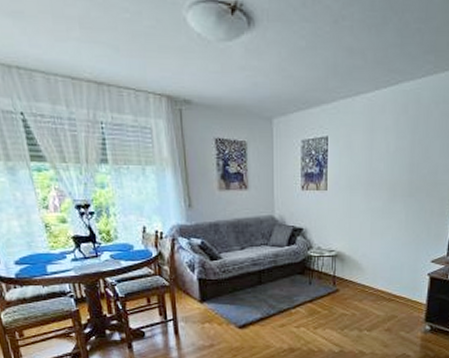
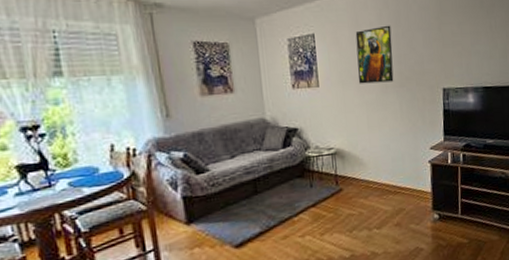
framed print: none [366,131,407,191] -> present [355,25,394,84]

